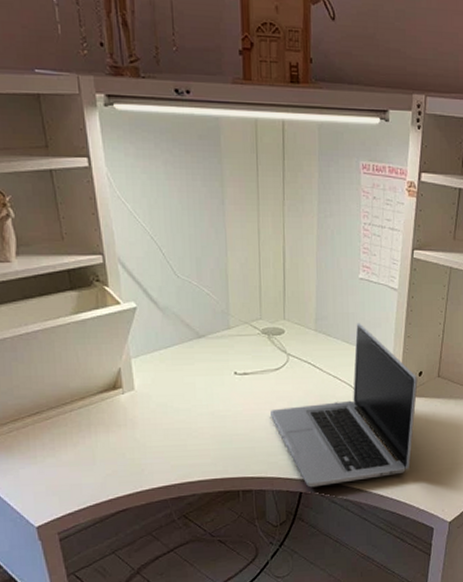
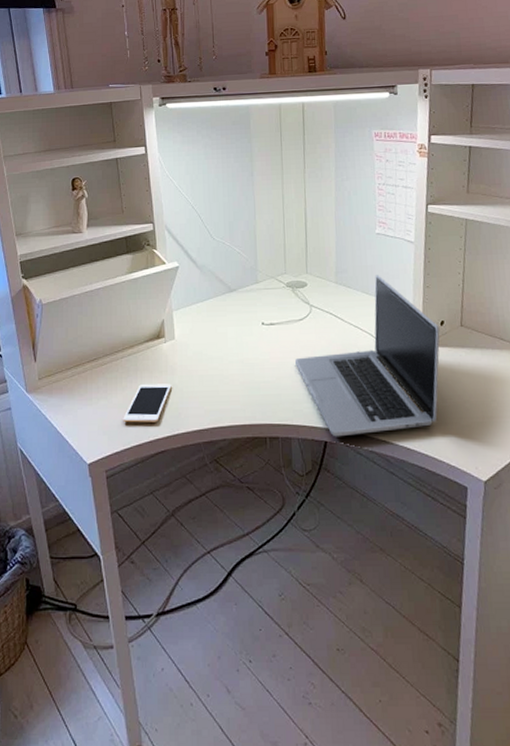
cell phone: none [76,438,133,482] -> present [123,383,172,423]

